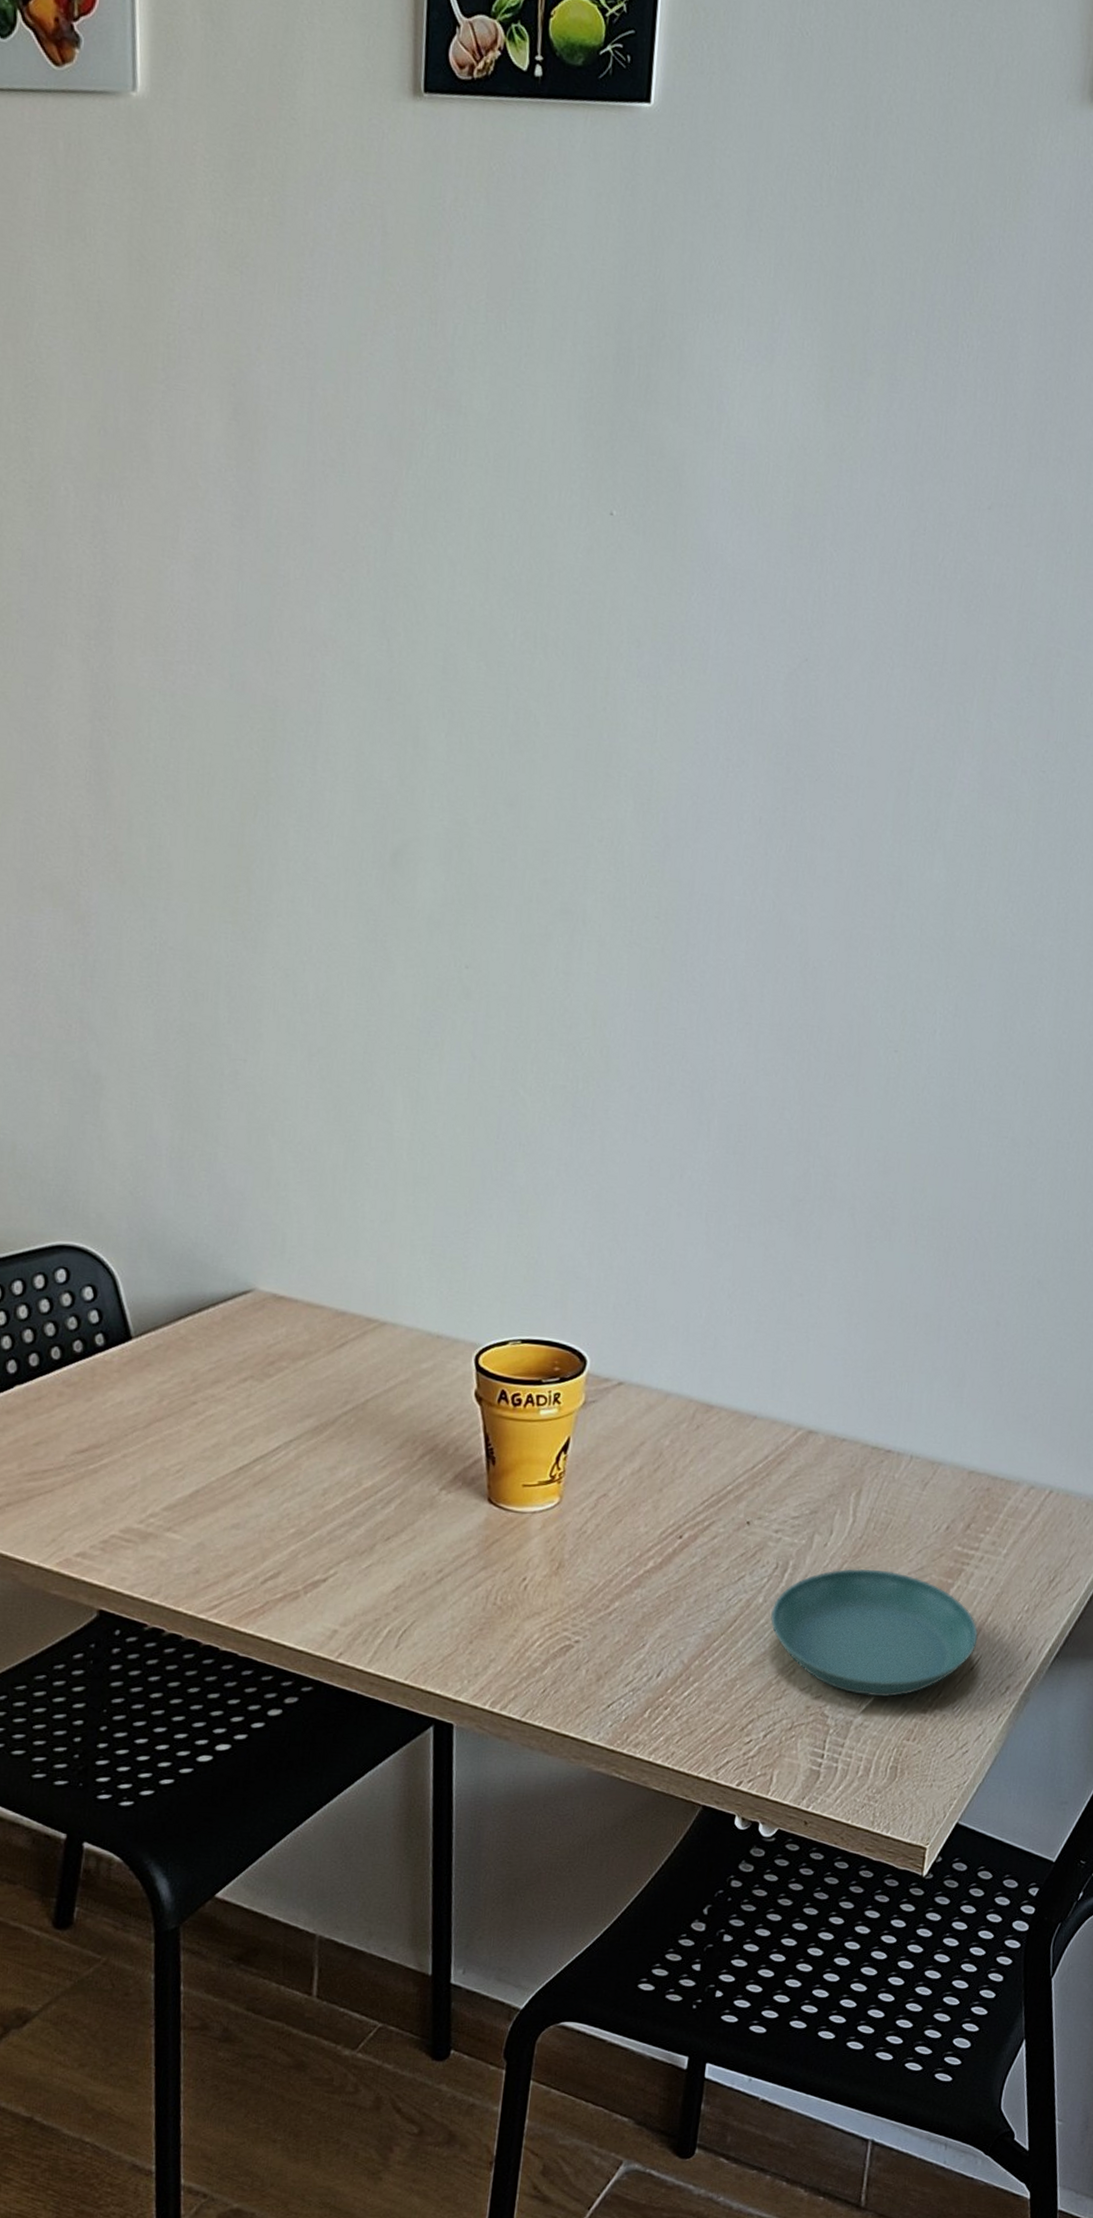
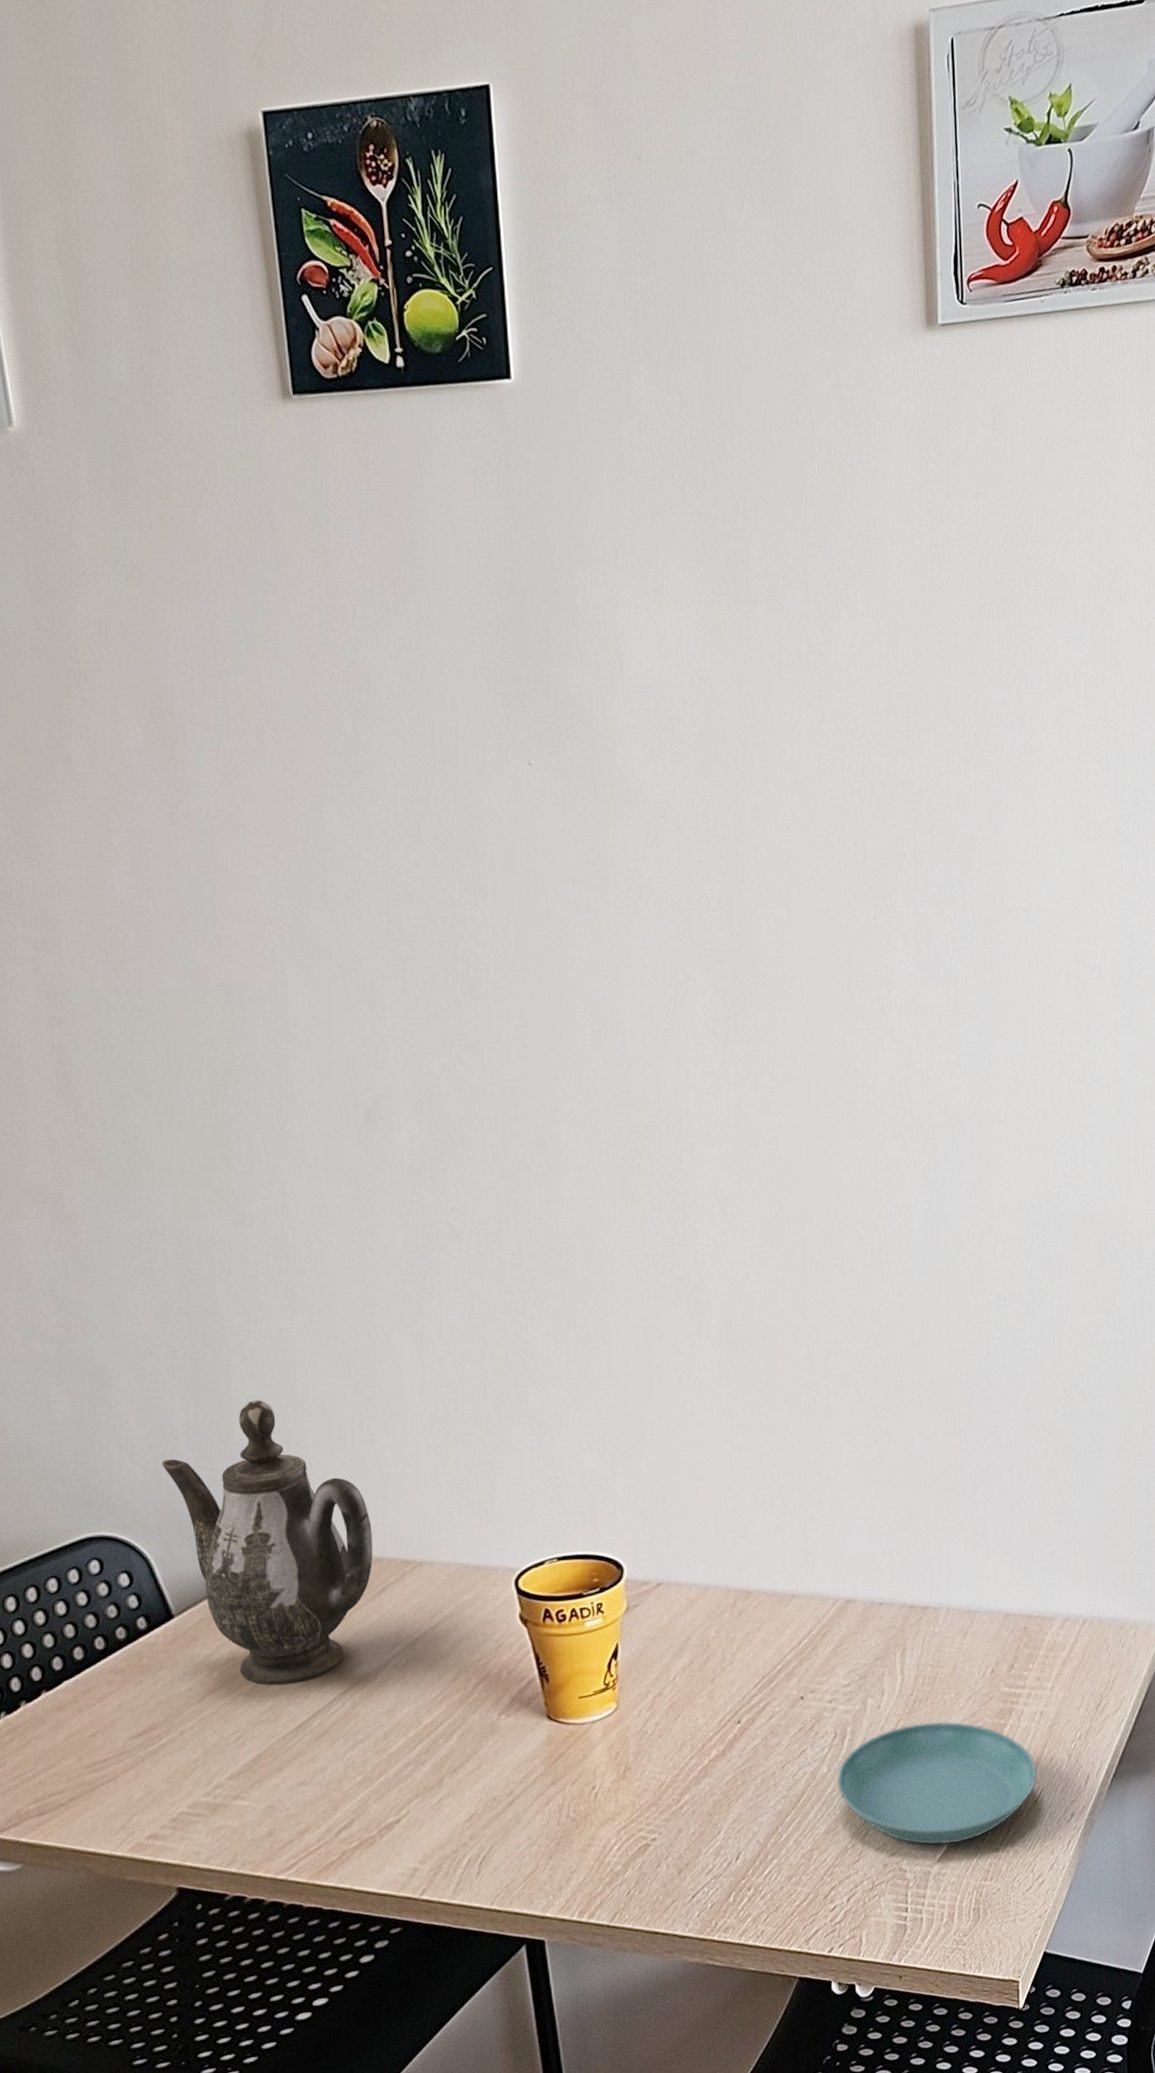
teapot: none [141,1132,340,1425] -> present [162,1400,373,1686]

